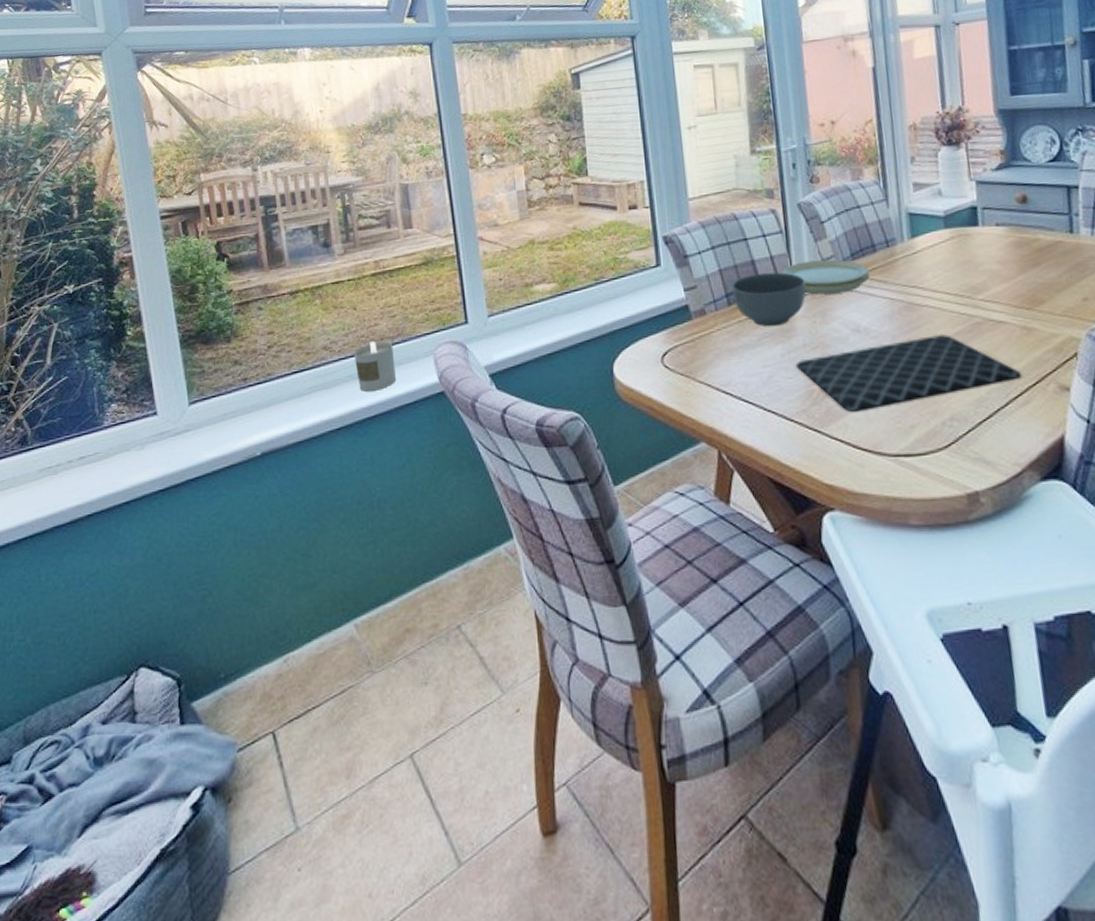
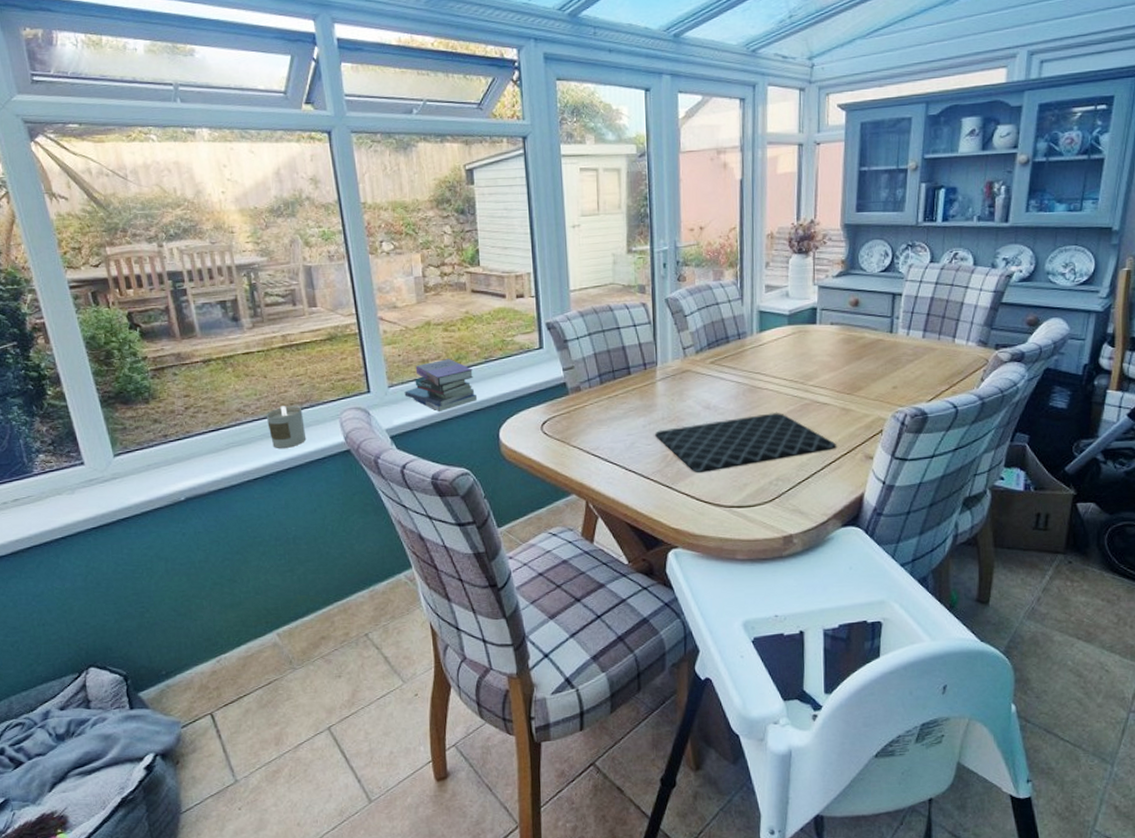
books: none [505,281,588,345] -> present [404,359,478,413]
bowl: present [731,272,807,327] -> none [603,357,669,403]
plate: present [782,259,870,295] -> none [648,348,722,377]

